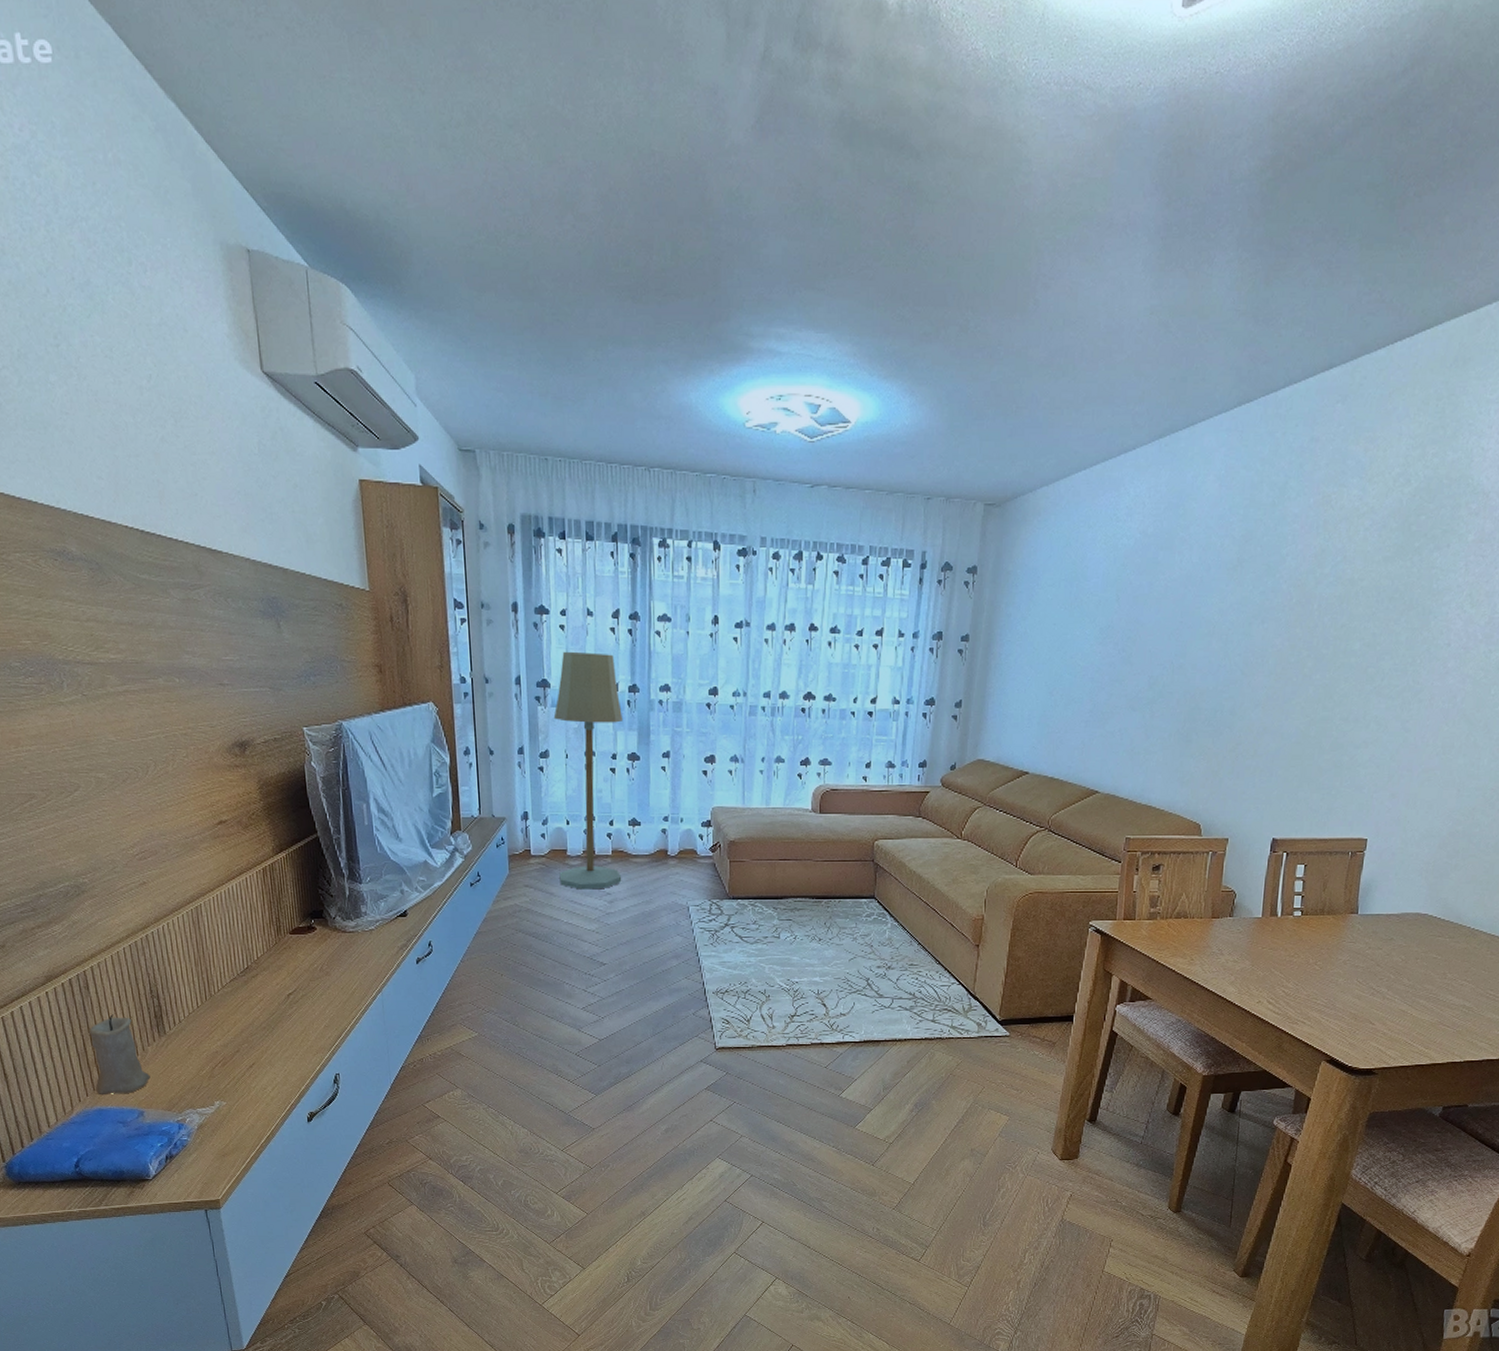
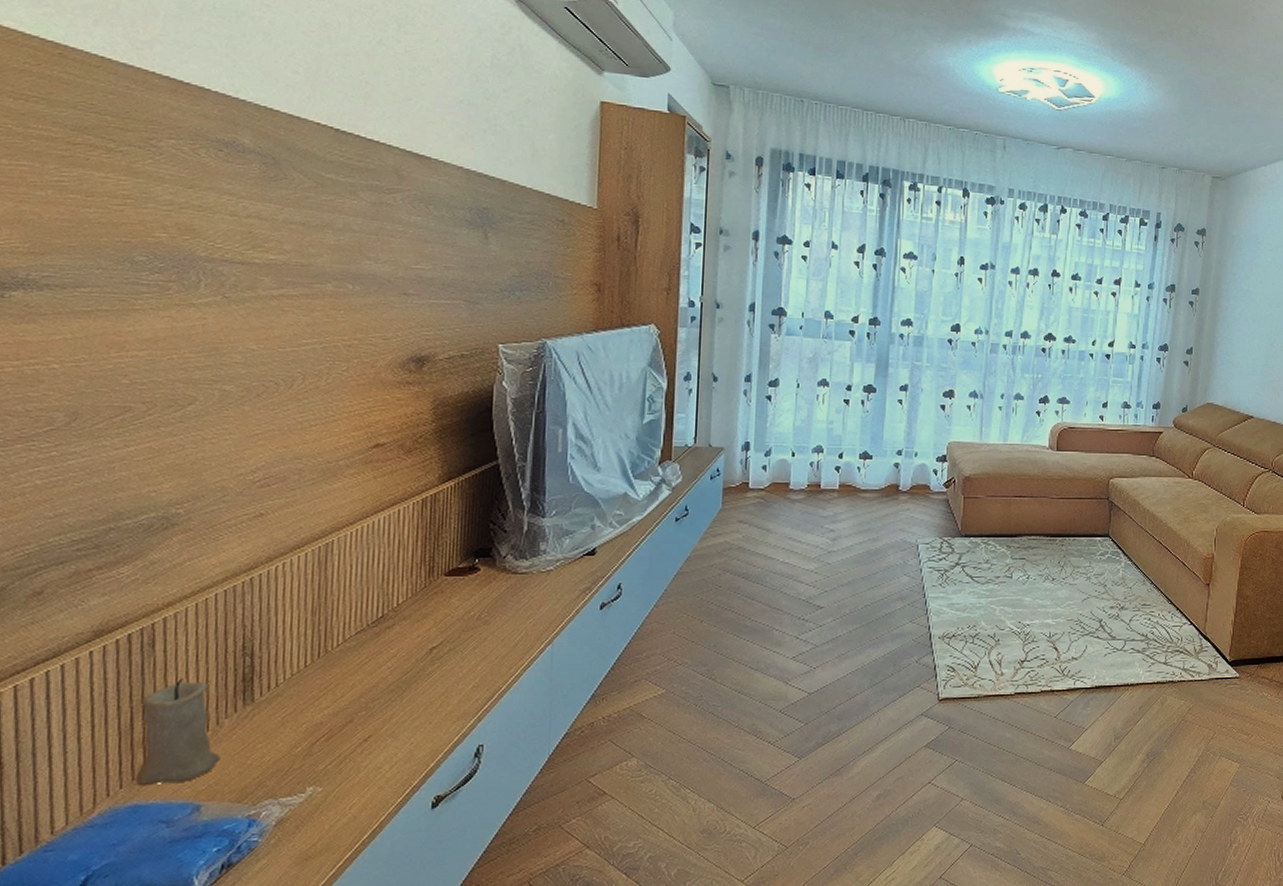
floor lamp: present [553,651,624,890] -> none [778,281,862,526]

